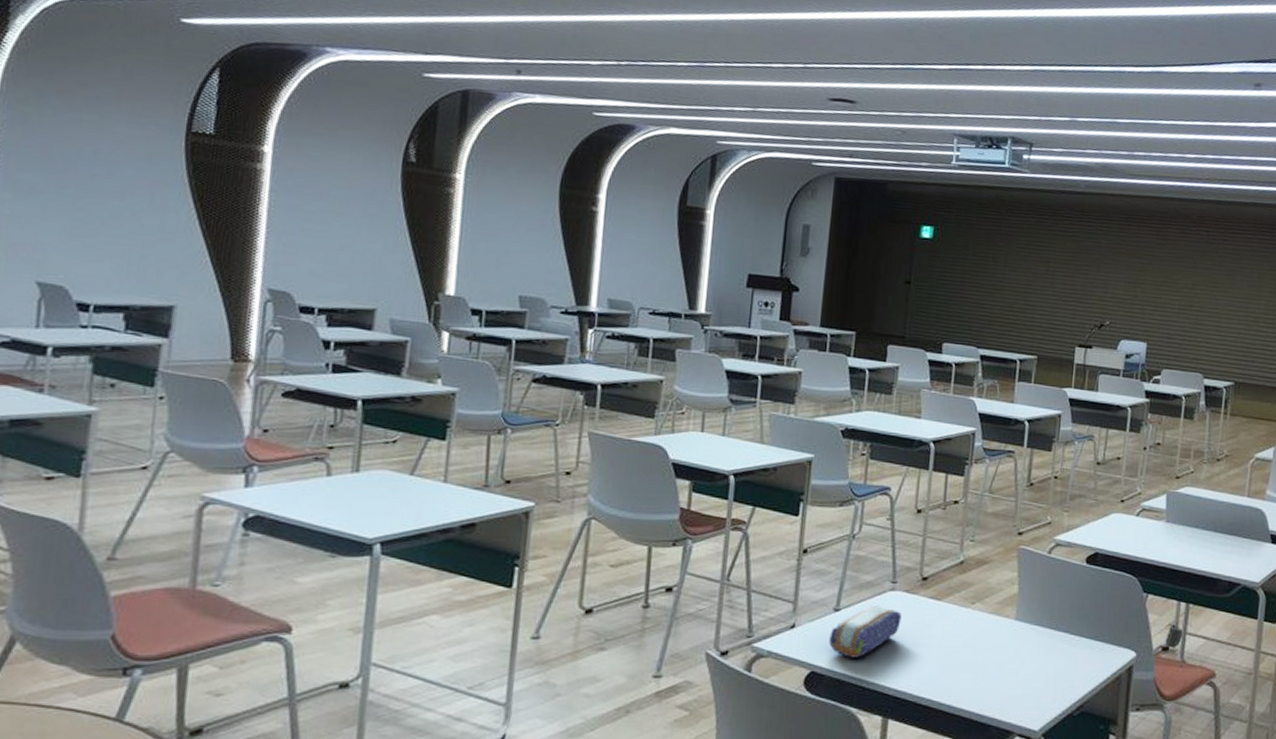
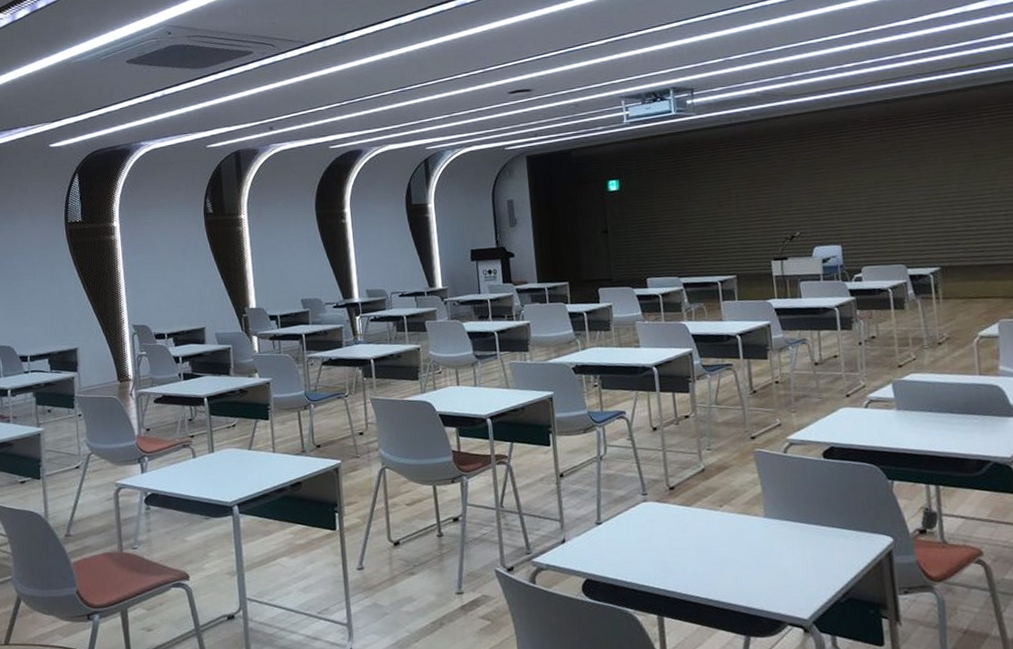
pencil case: present [829,605,902,658] -> none [596,516,658,565]

